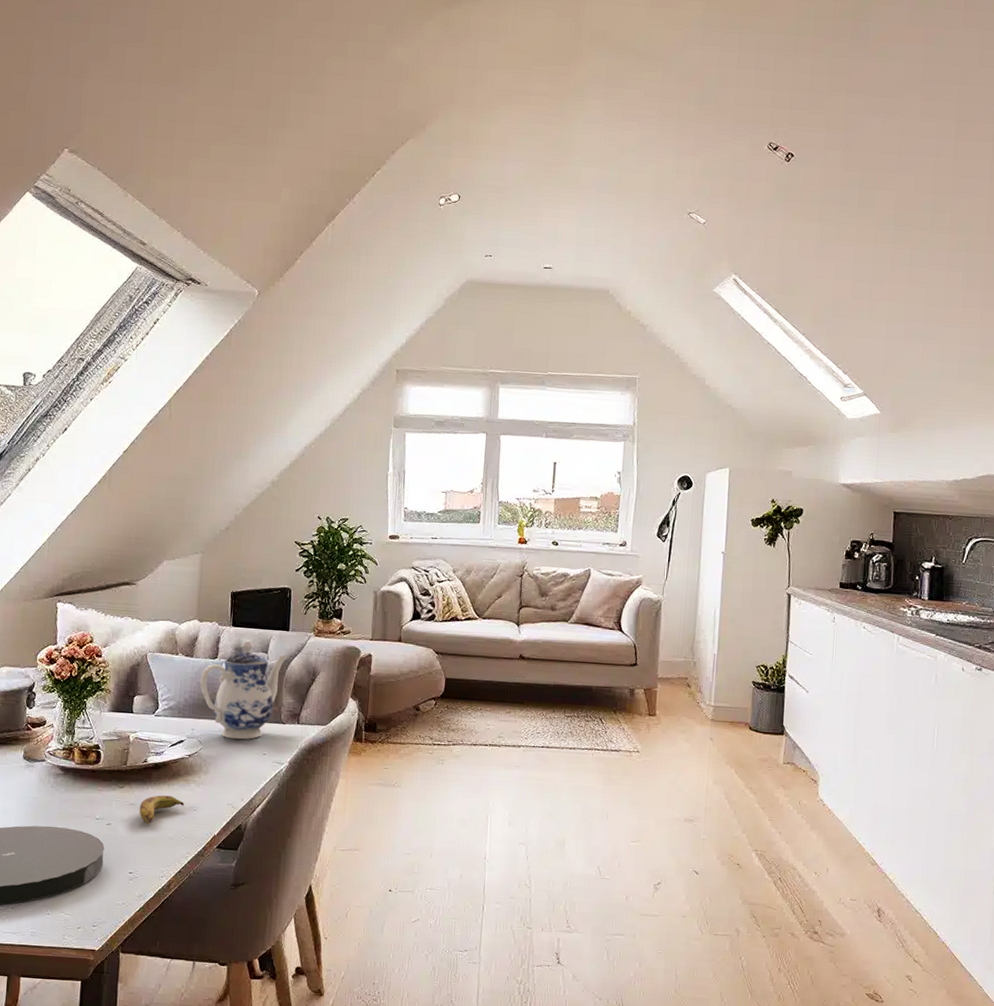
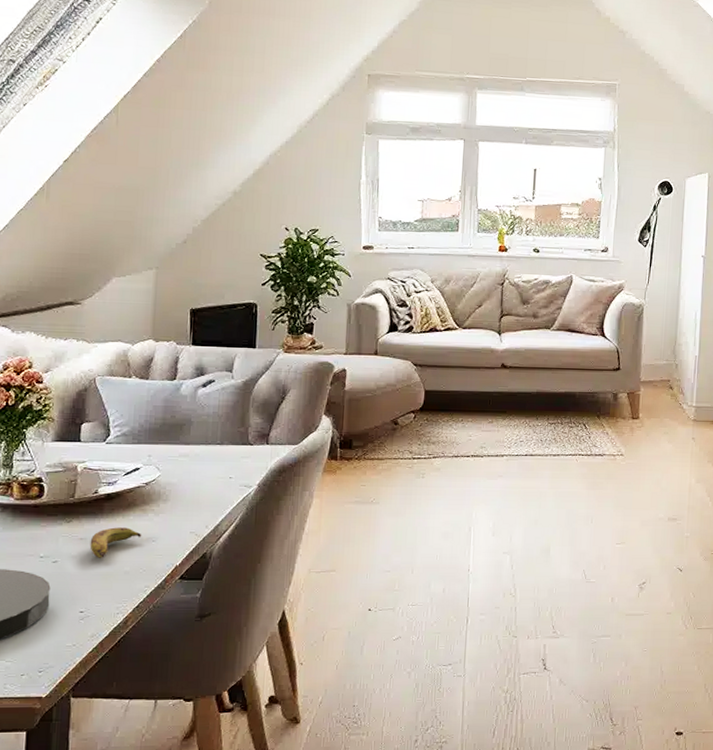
teapot: present [200,640,288,740] -> none [157,359,255,464]

